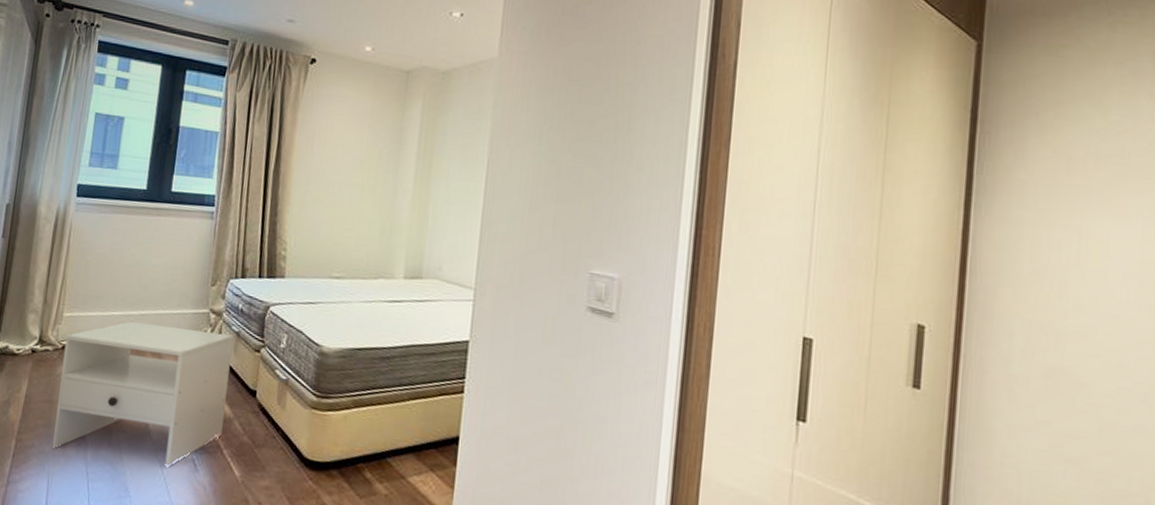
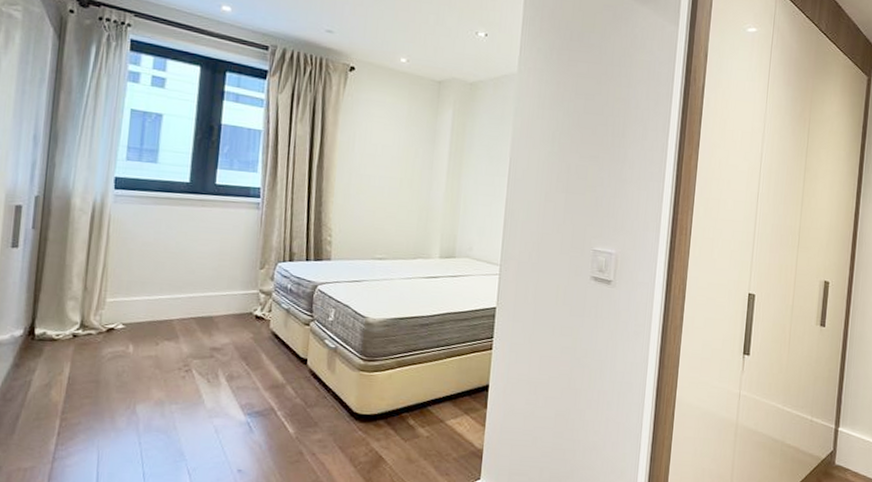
nightstand: present [51,321,234,468] -> none [100,303,283,432]

